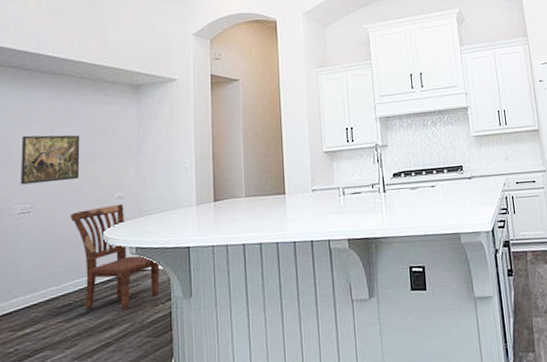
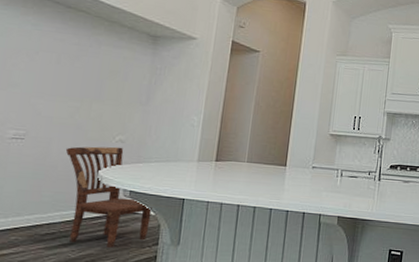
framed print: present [20,135,80,185] -> none [16,62,88,116]

